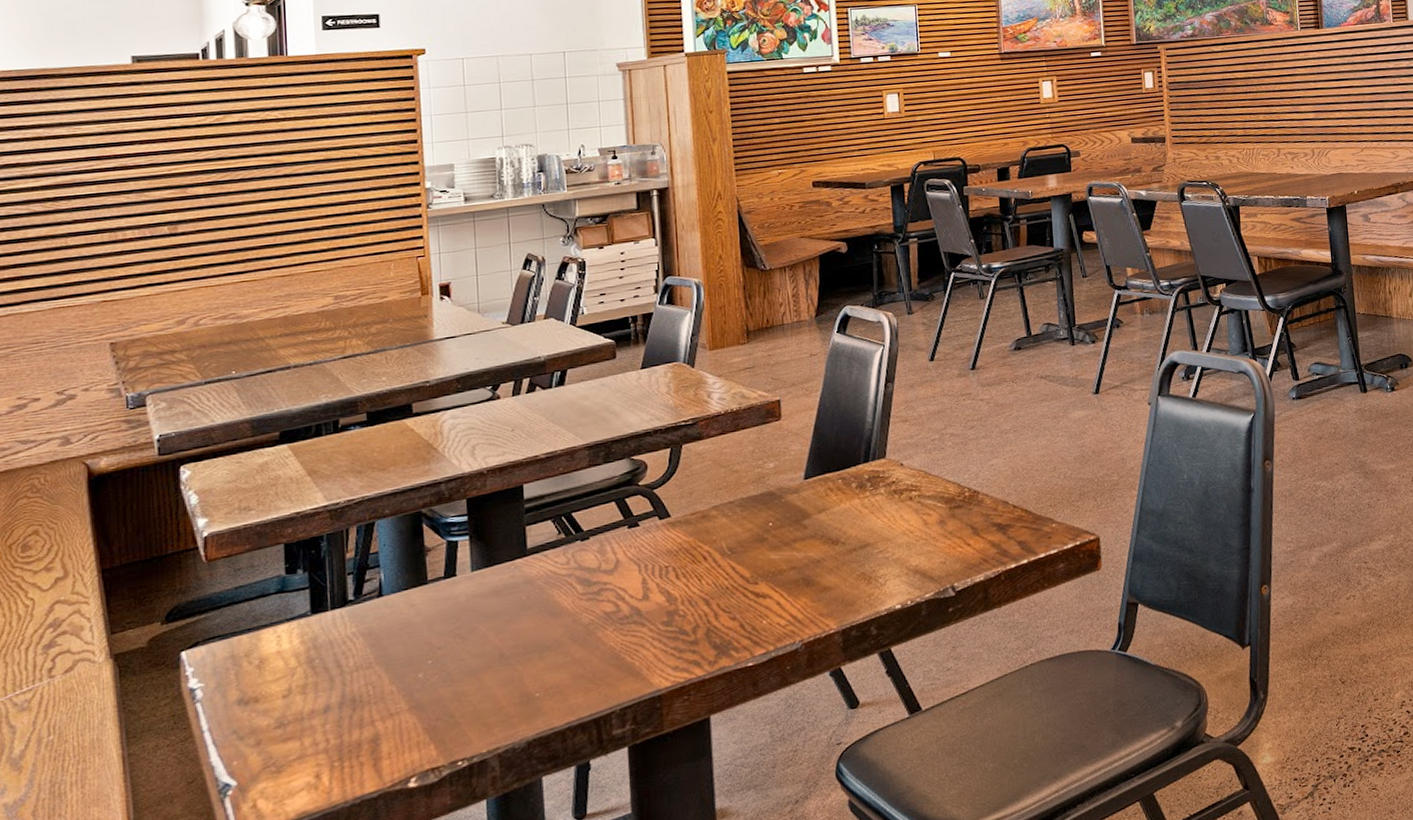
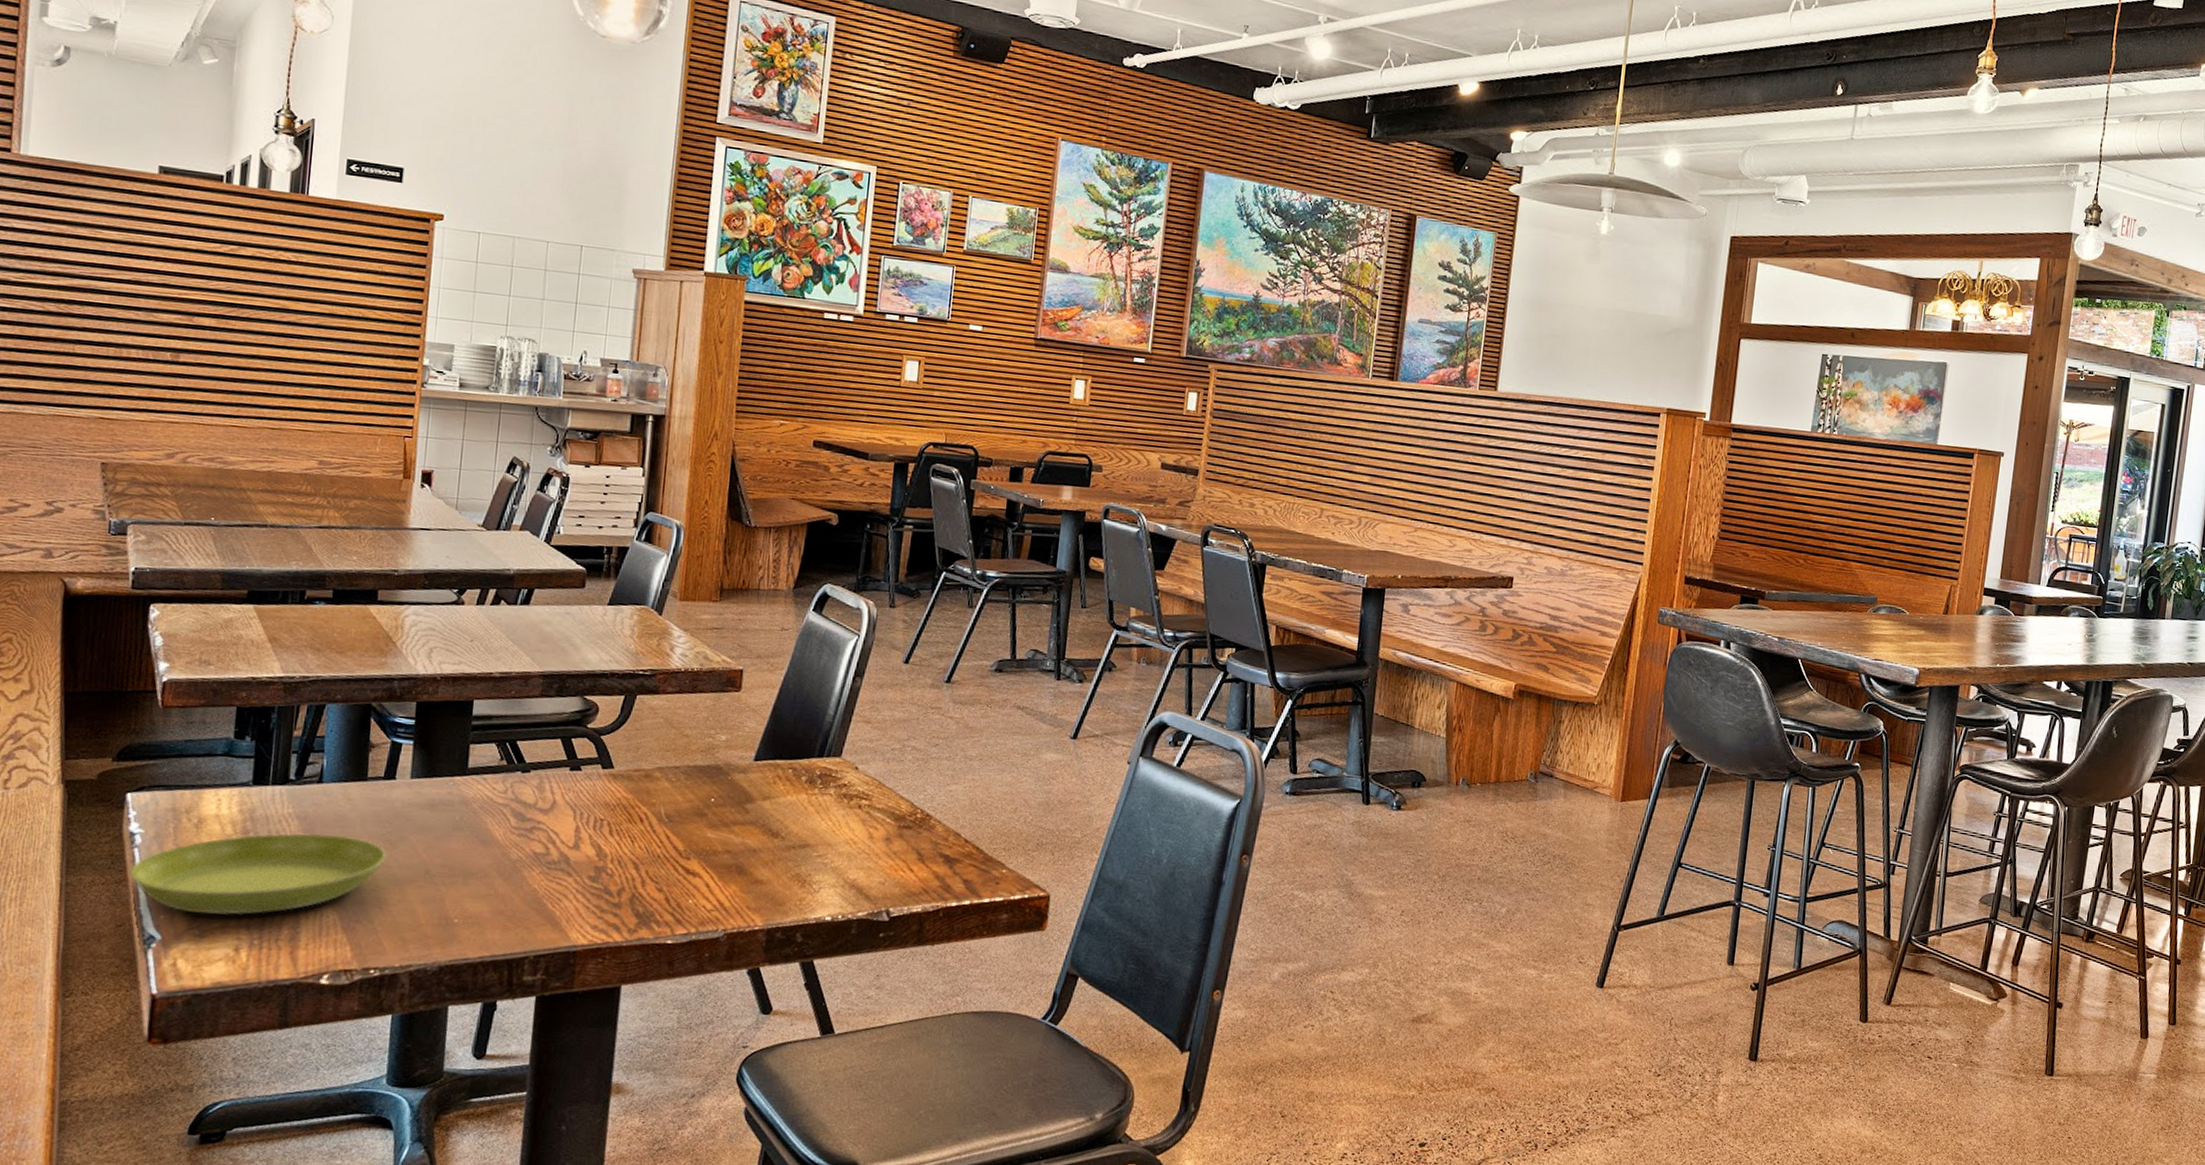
saucer: none [194,639,459,753] -> present [129,833,387,916]

